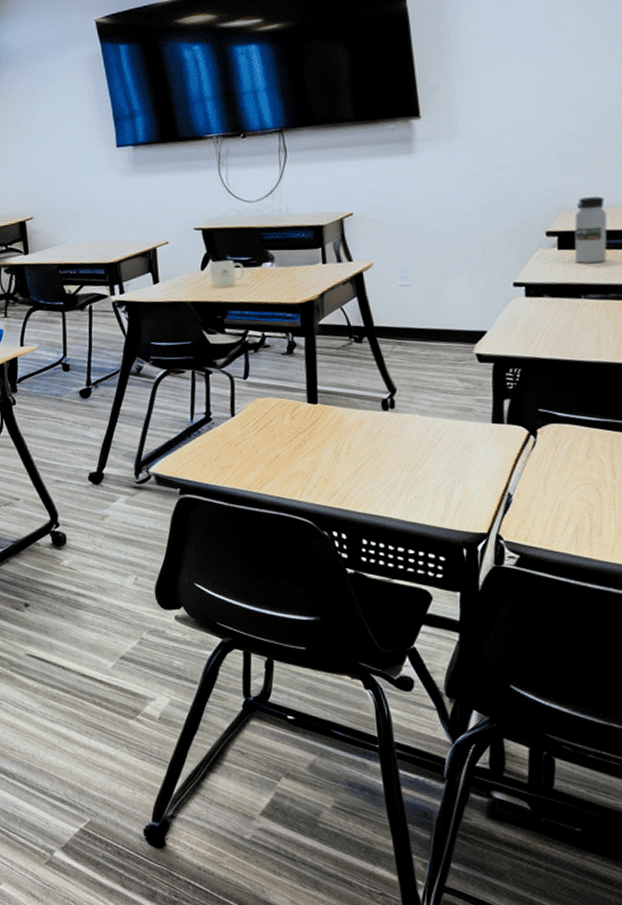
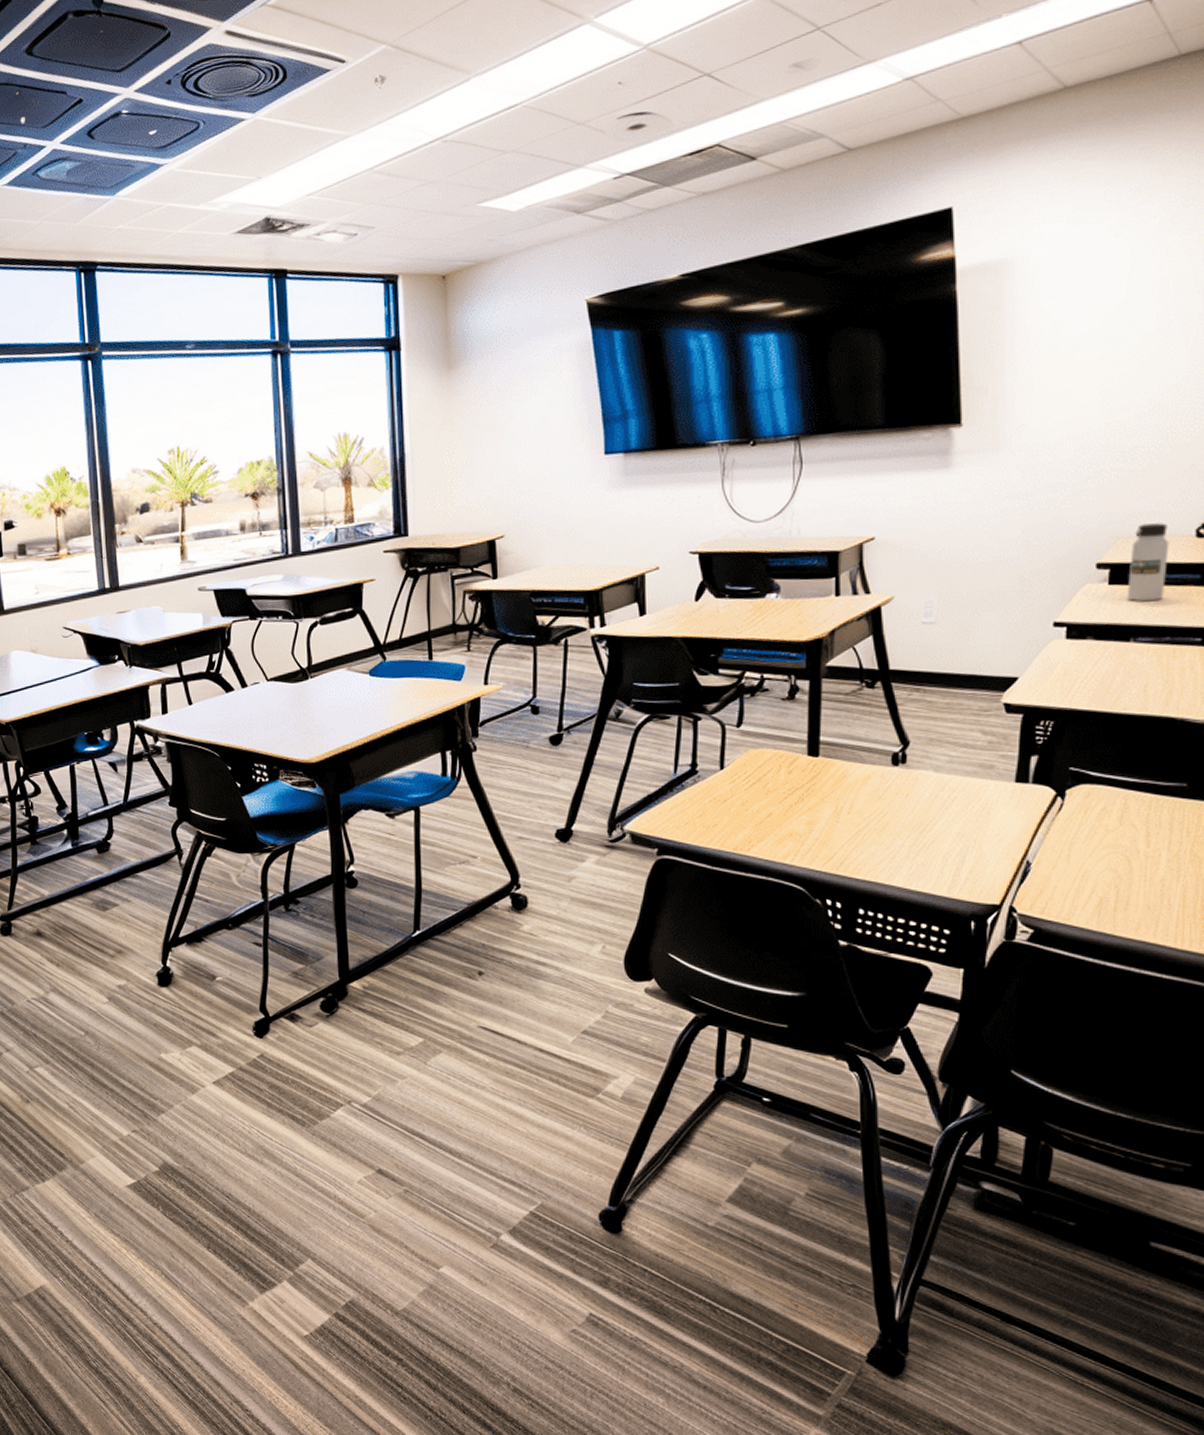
mug: present [210,260,245,288] -> none [706,590,745,622]

